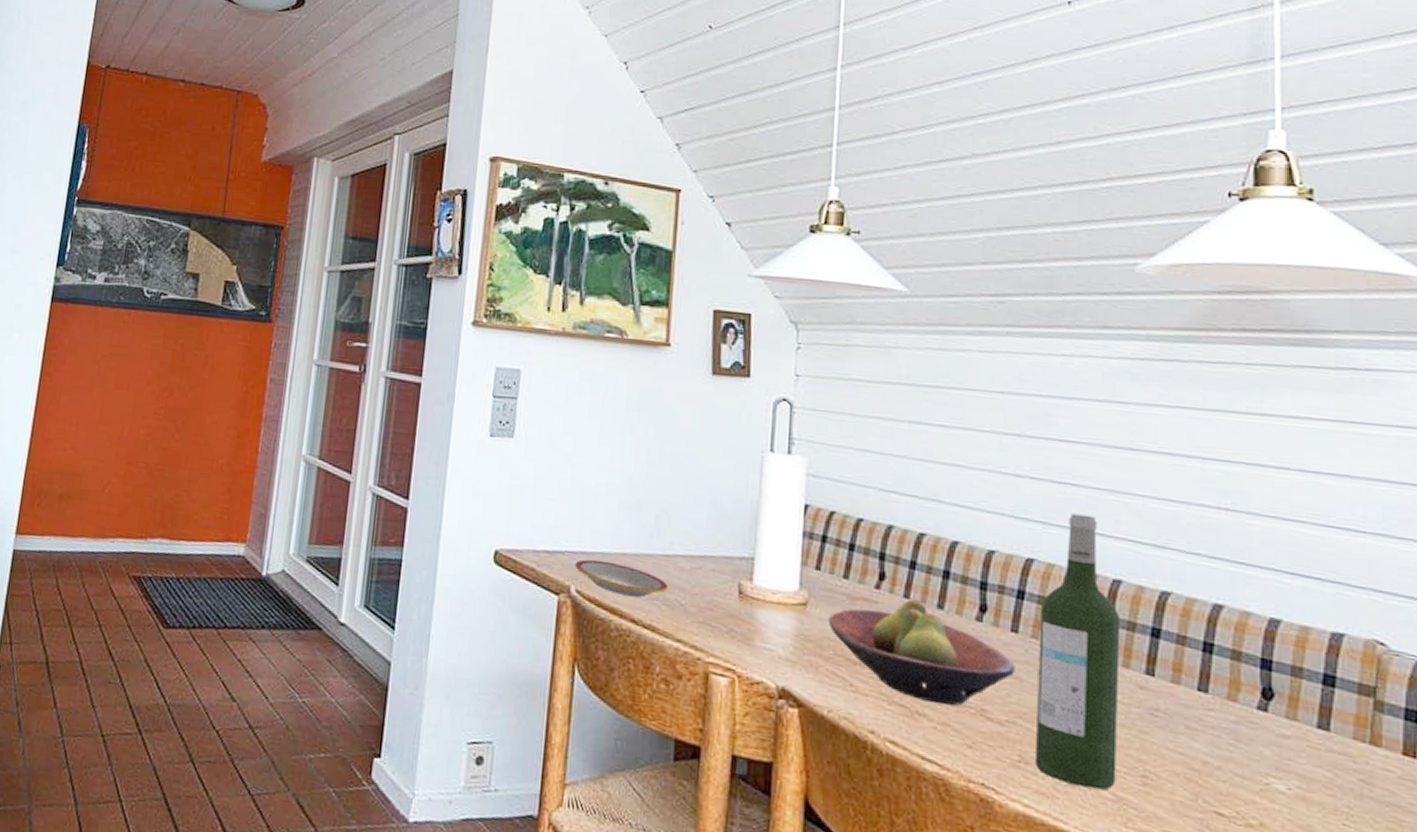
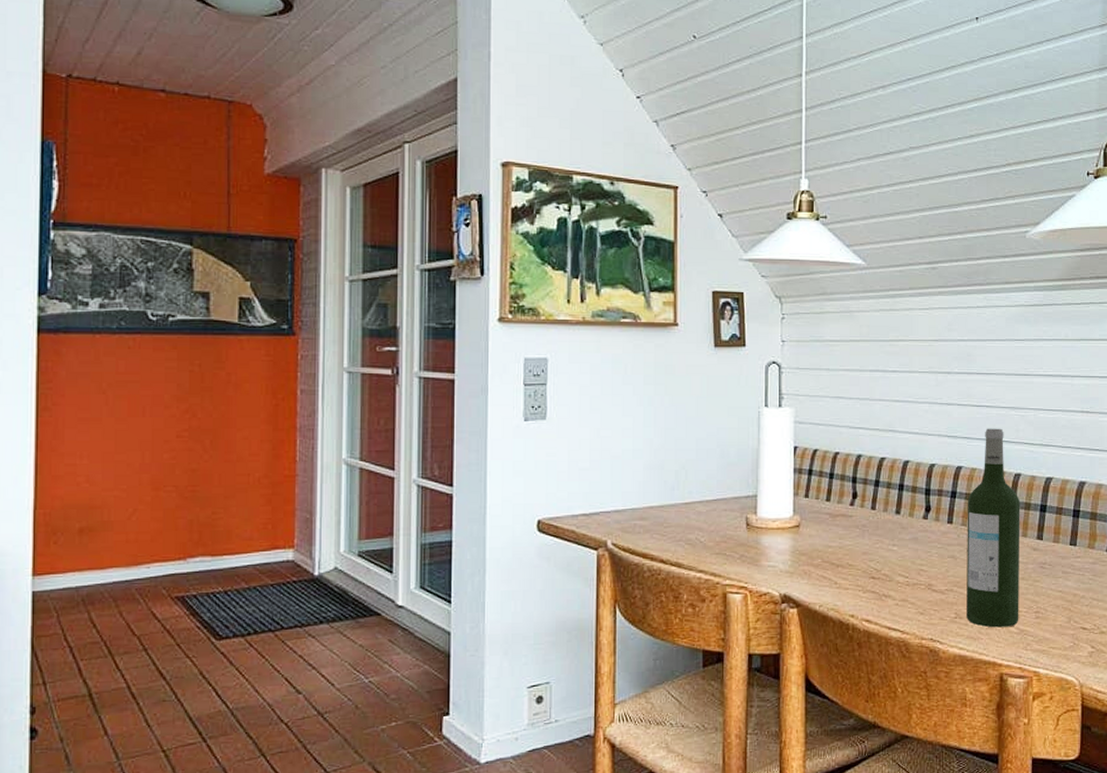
plate: present [574,559,668,598] -> none [609,515,689,541]
fruit bowl: present [828,599,1015,706] -> none [816,510,951,586]

